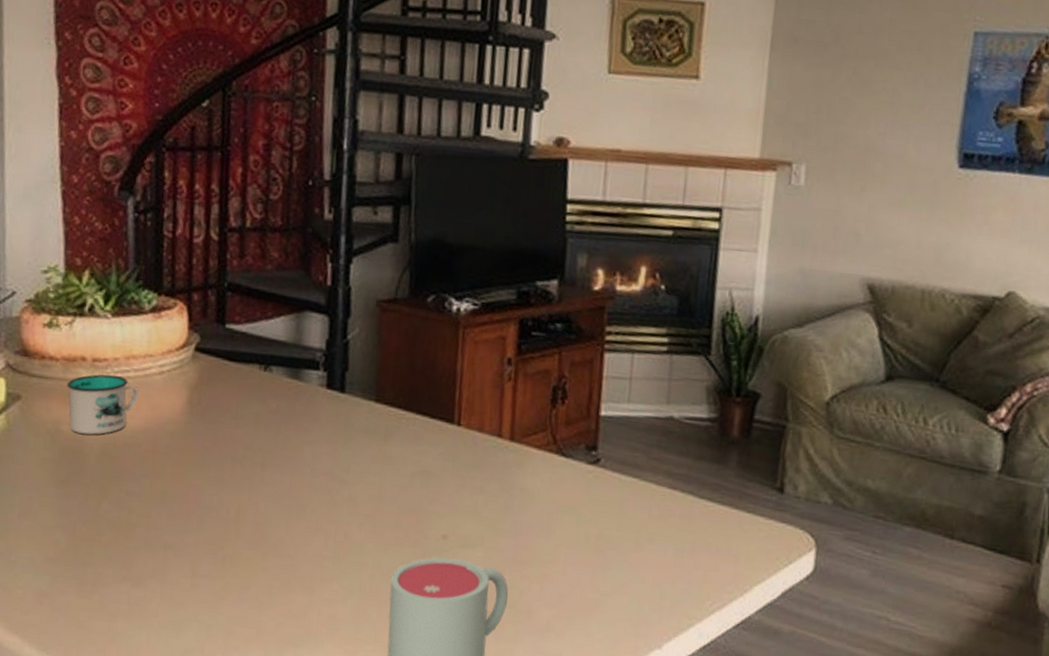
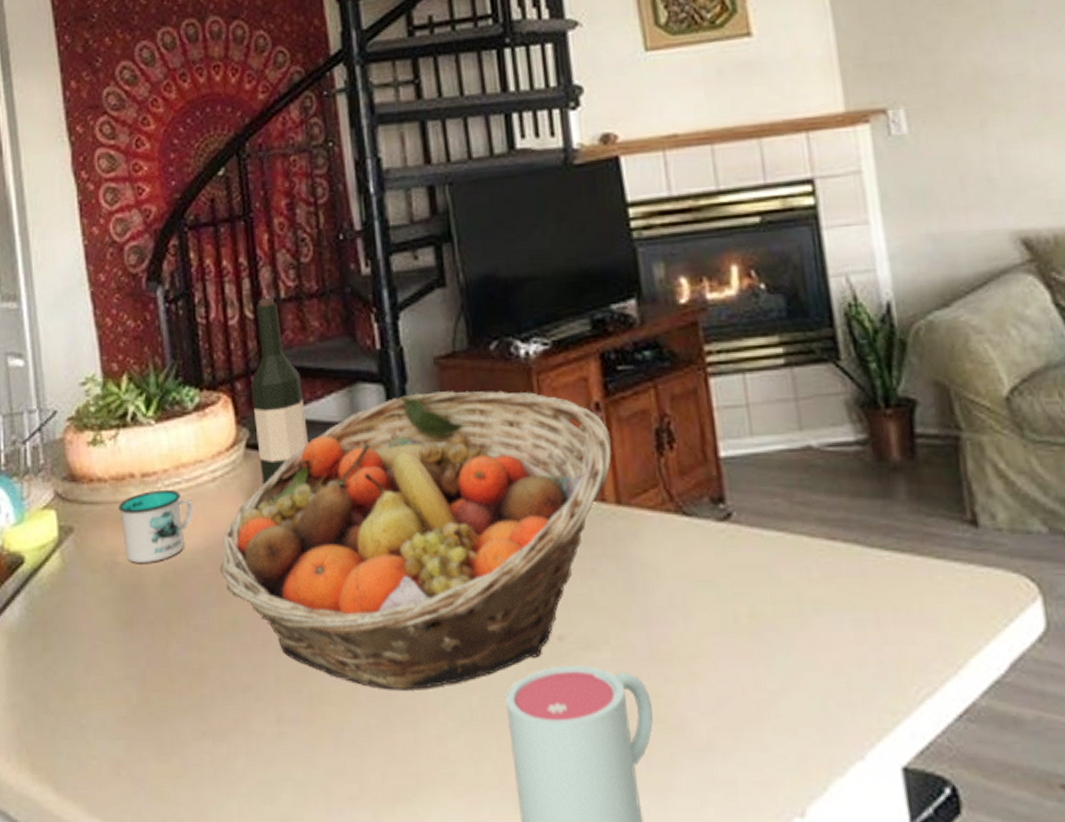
fruit basket: none [157,327,516,563] -> present [220,390,612,690]
wine bottle: none [206,224,255,384] -> present [250,298,308,485]

